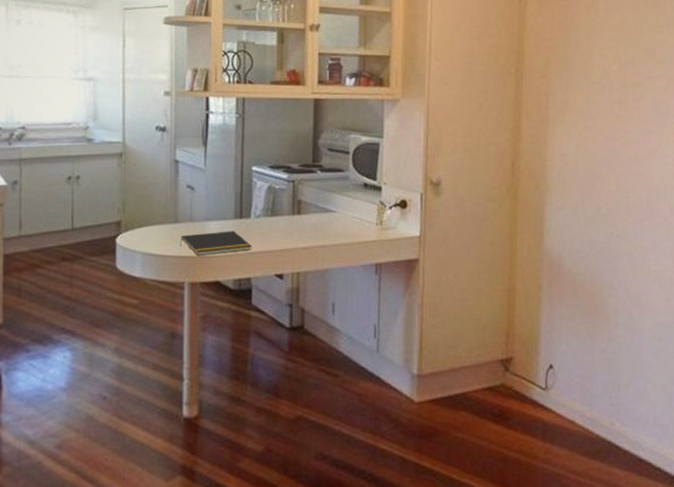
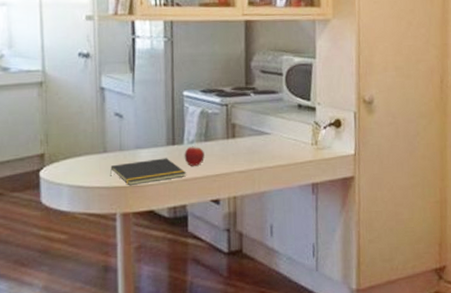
fruit: none [251,220,270,240] -> present [184,146,205,166]

